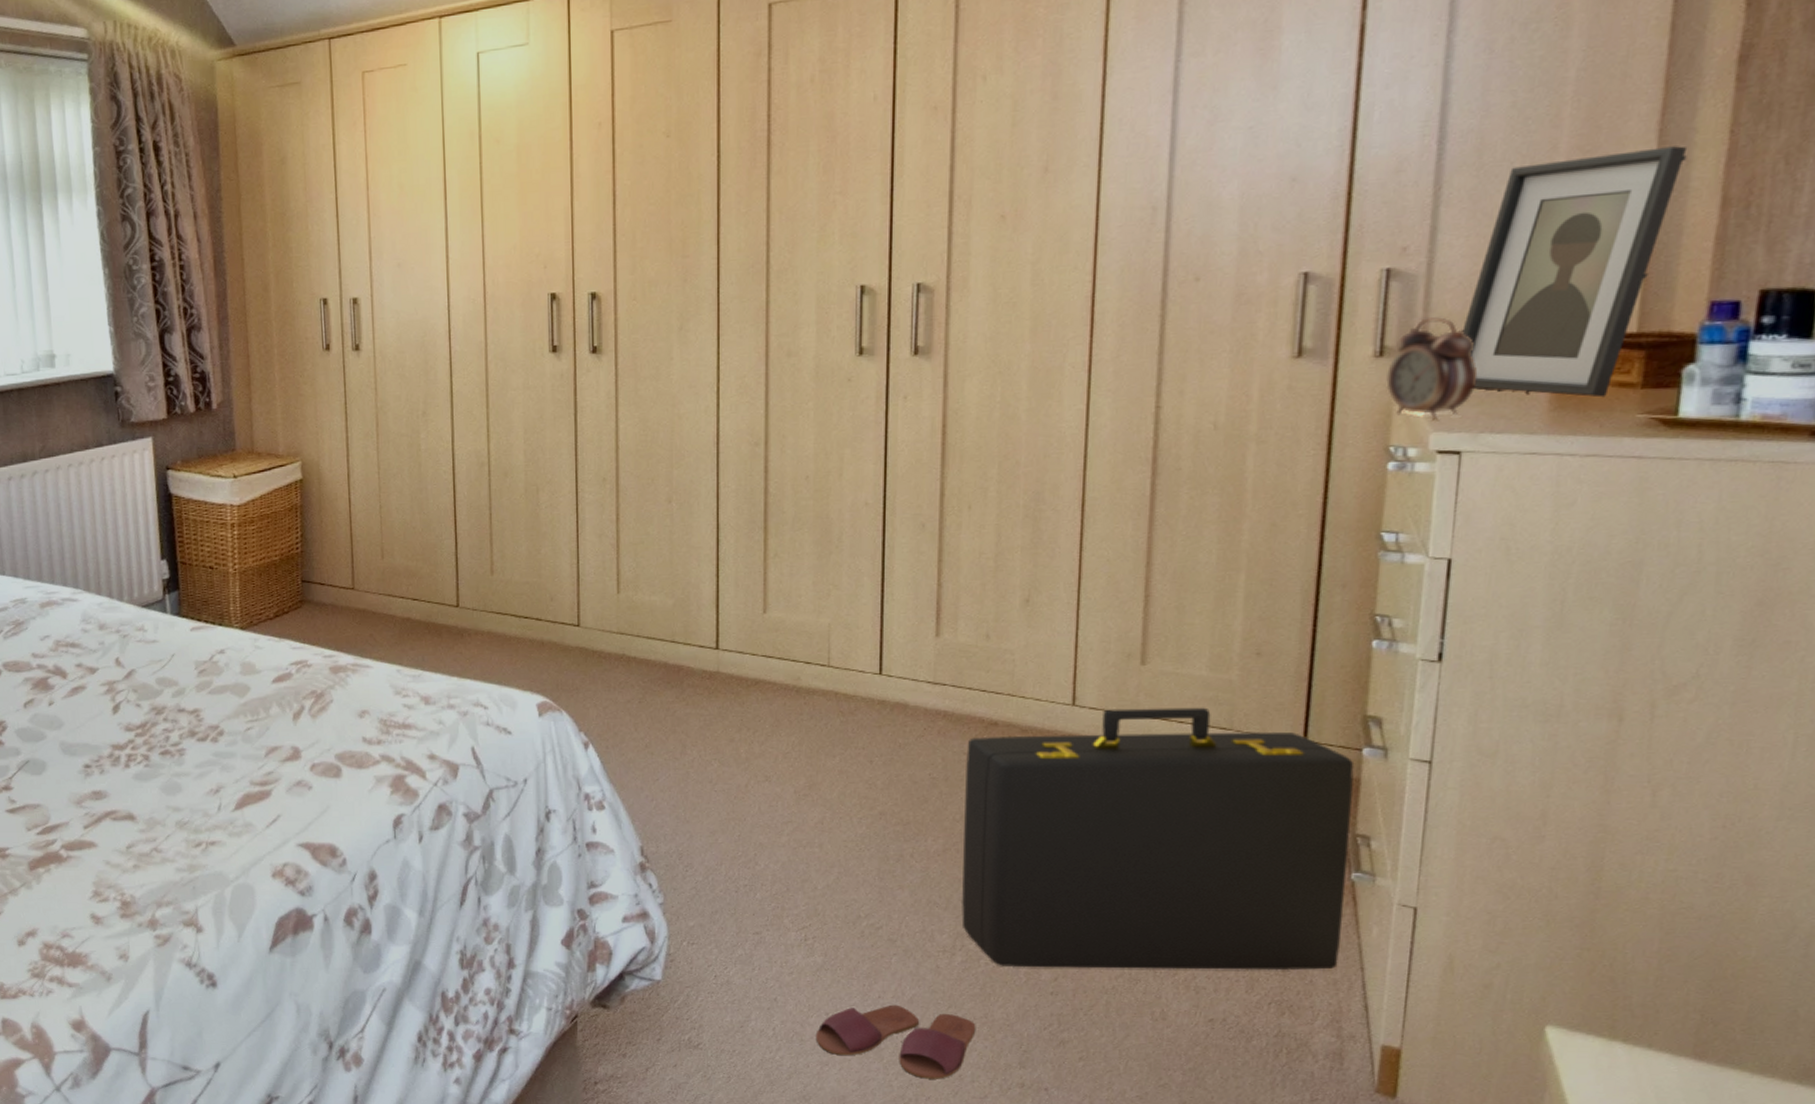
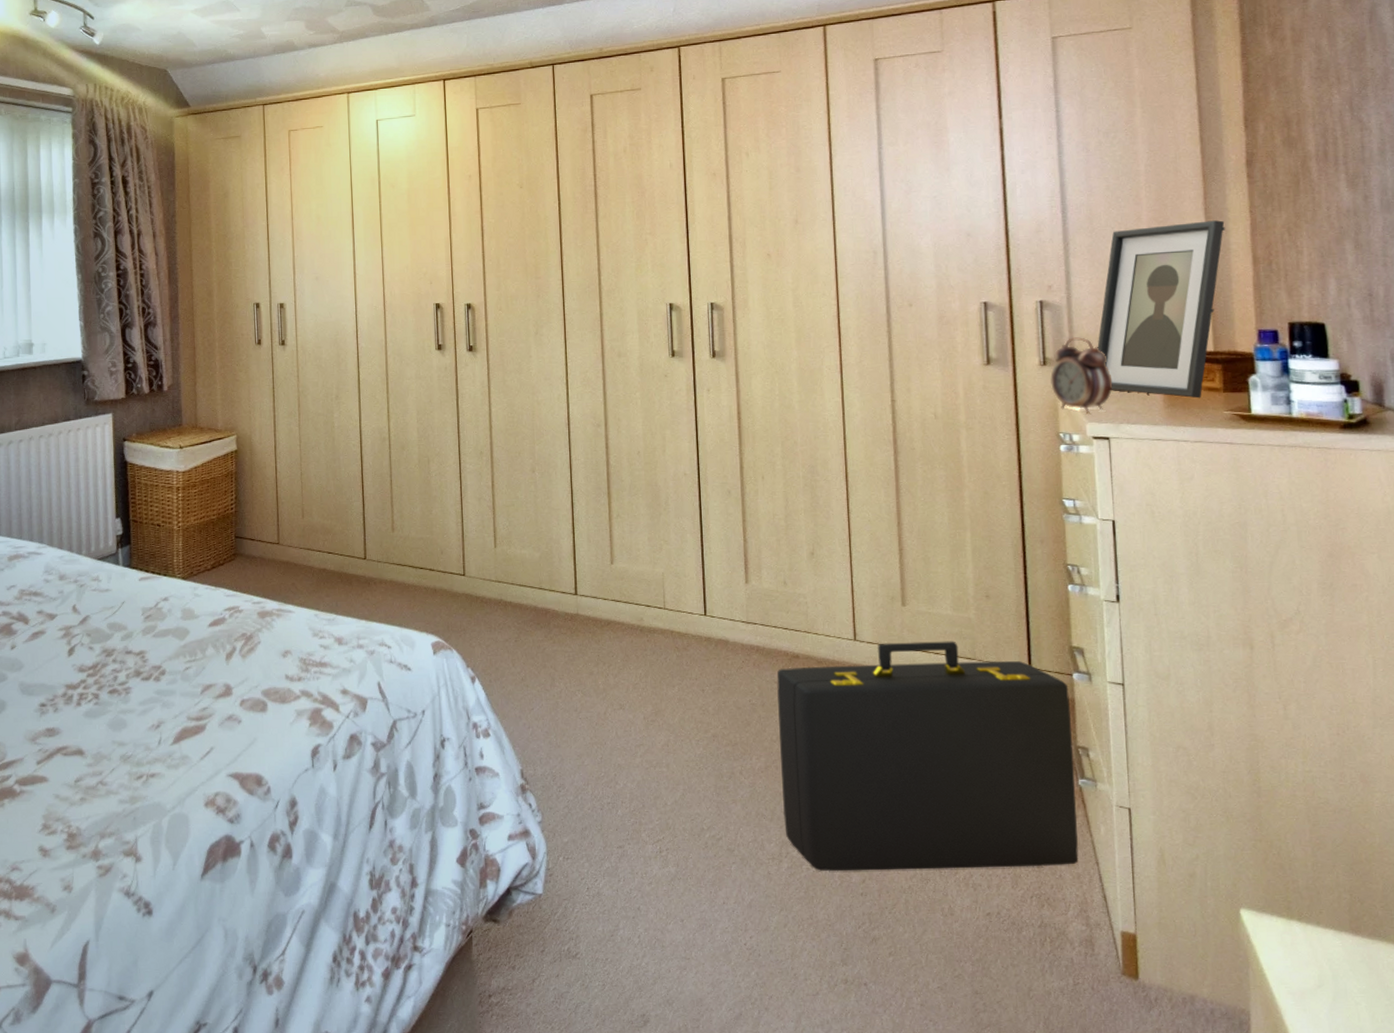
slippers: present [815,1004,976,1079] -> none [674,909,805,979]

